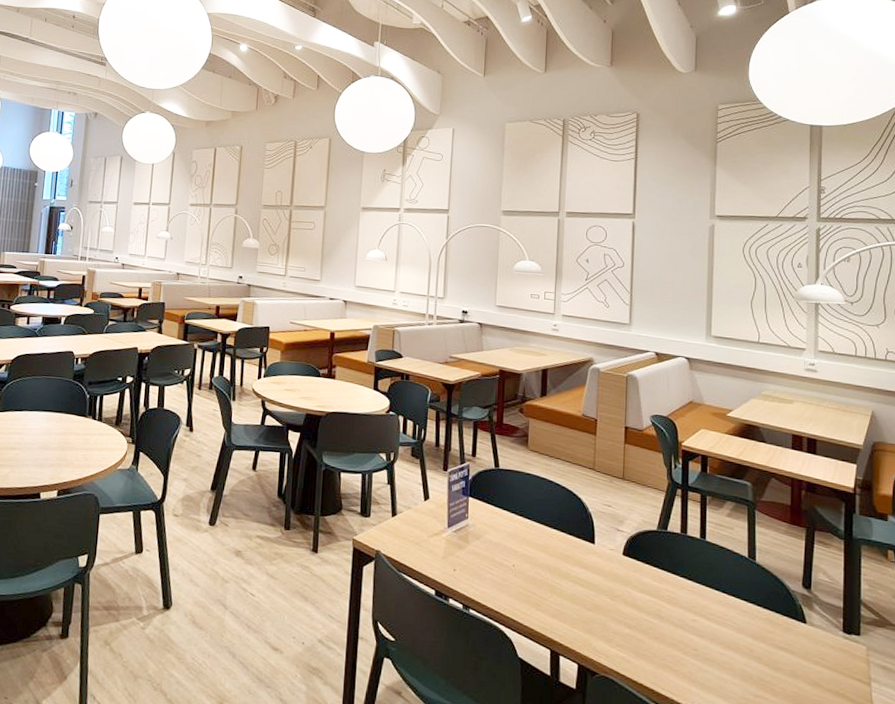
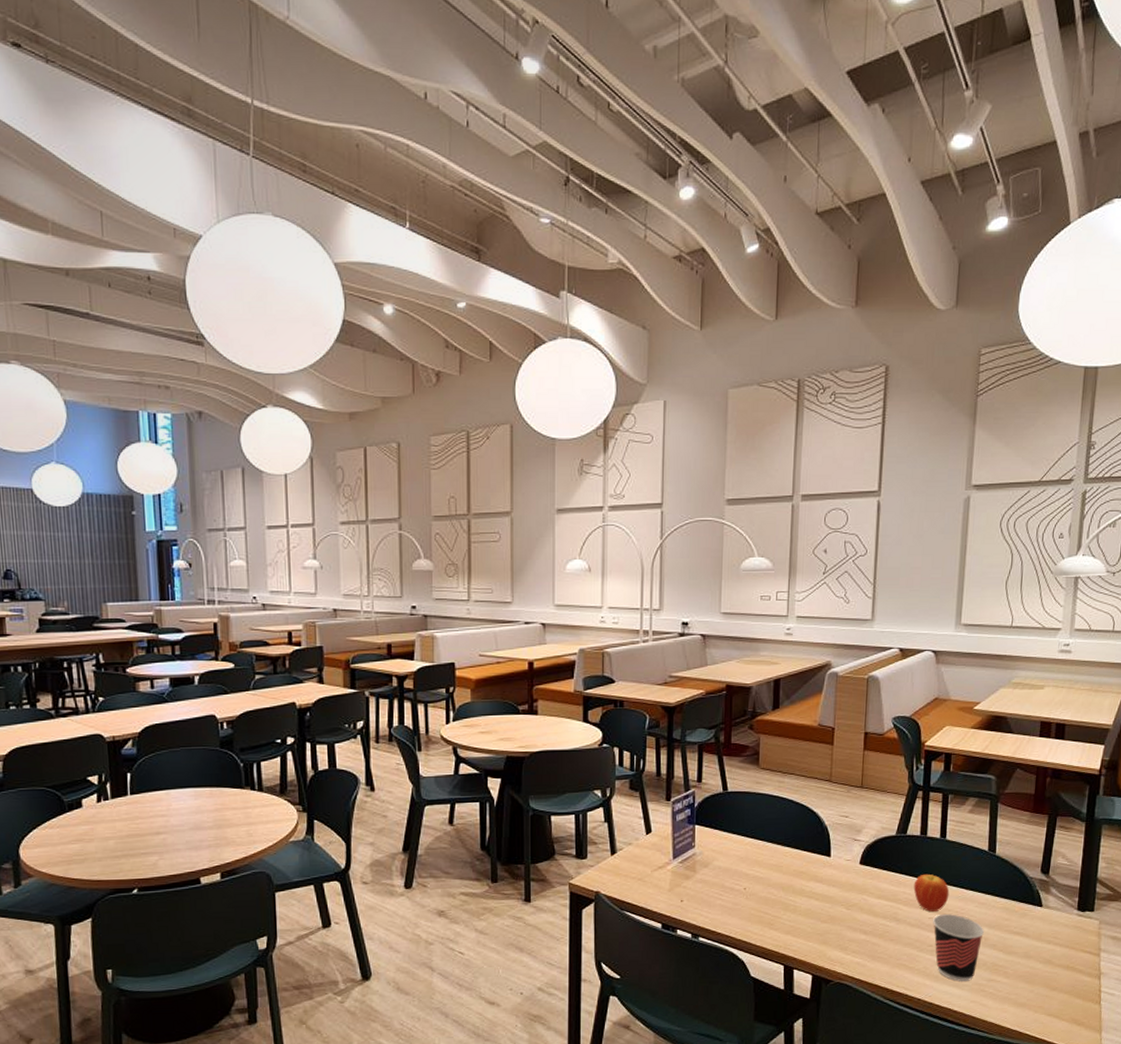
fruit: none [676,574,712,614] -> present [913,874,950,912]
cup: none [696,618,748,694] -> present [933,914,984,982]

